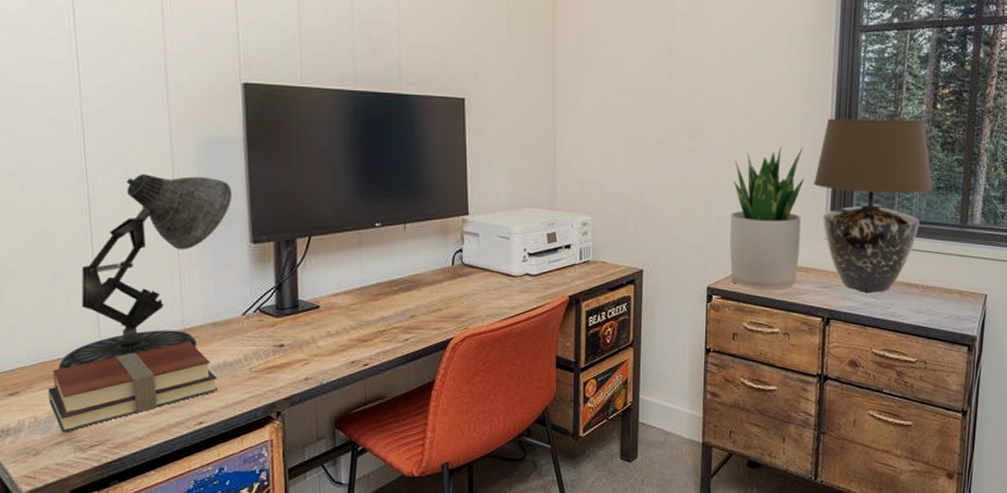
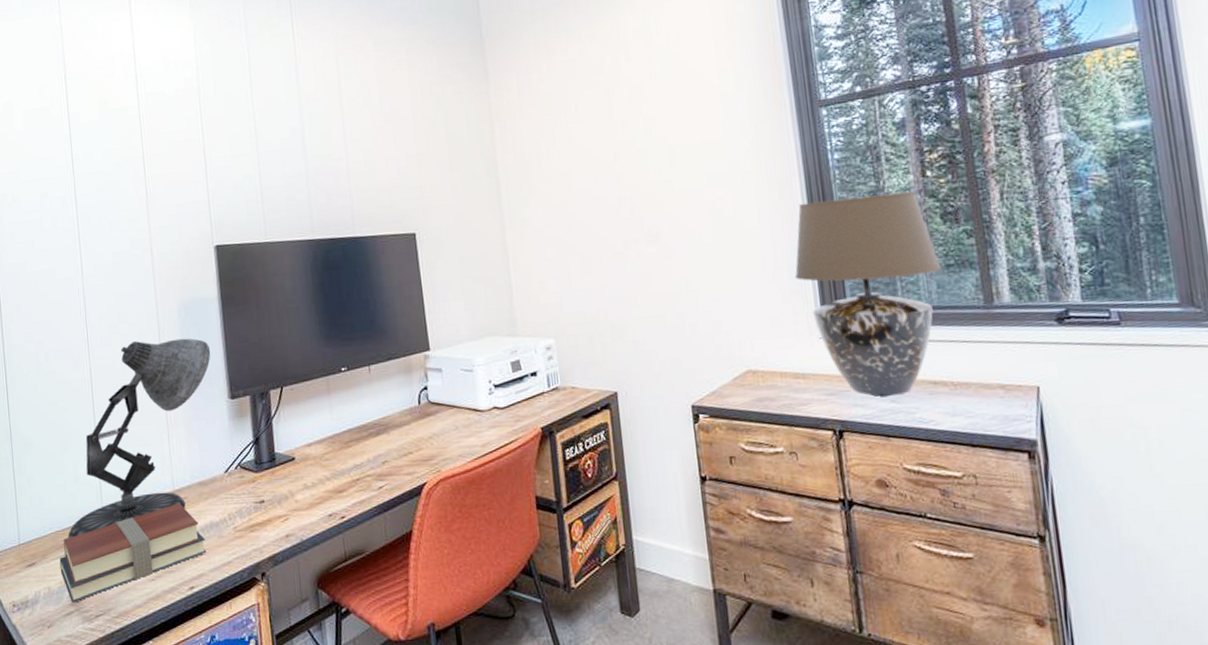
planter: present [729,147,804,291] -> none [702,239,794,404]

